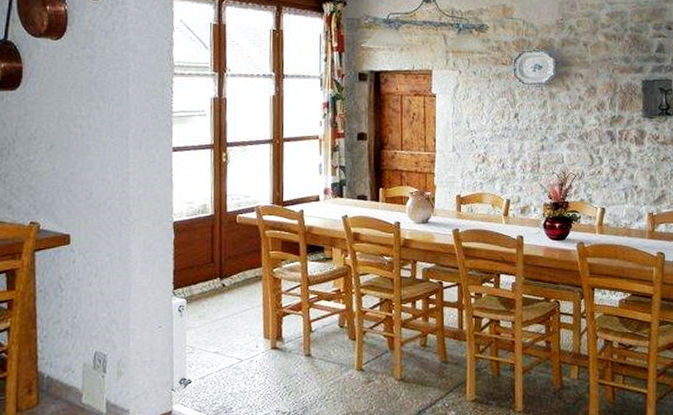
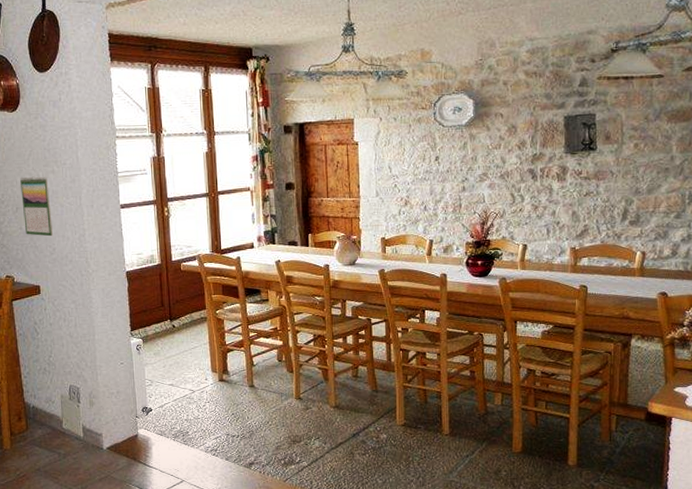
calendar: none [58,111,92,180] -> present [20,176,53,237]

